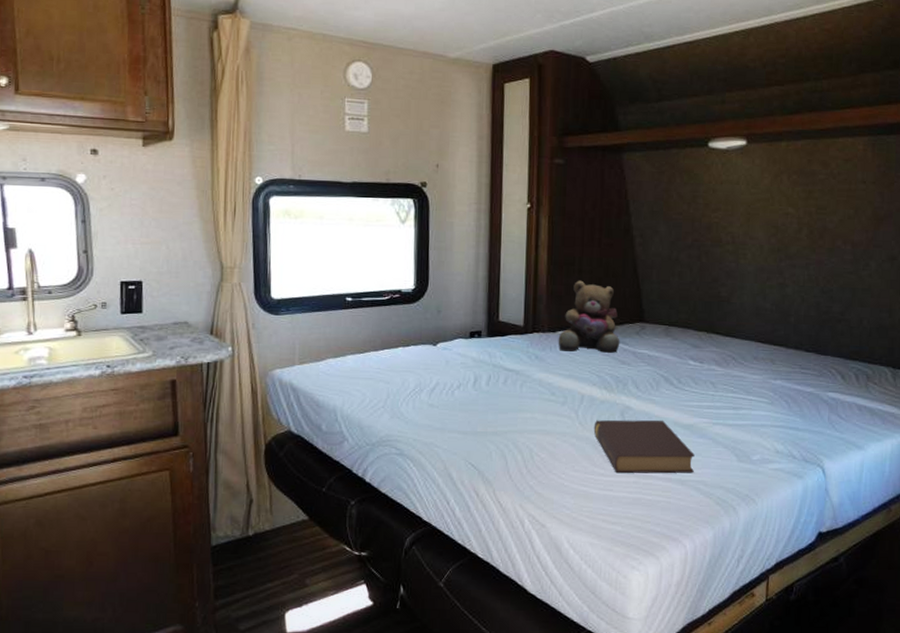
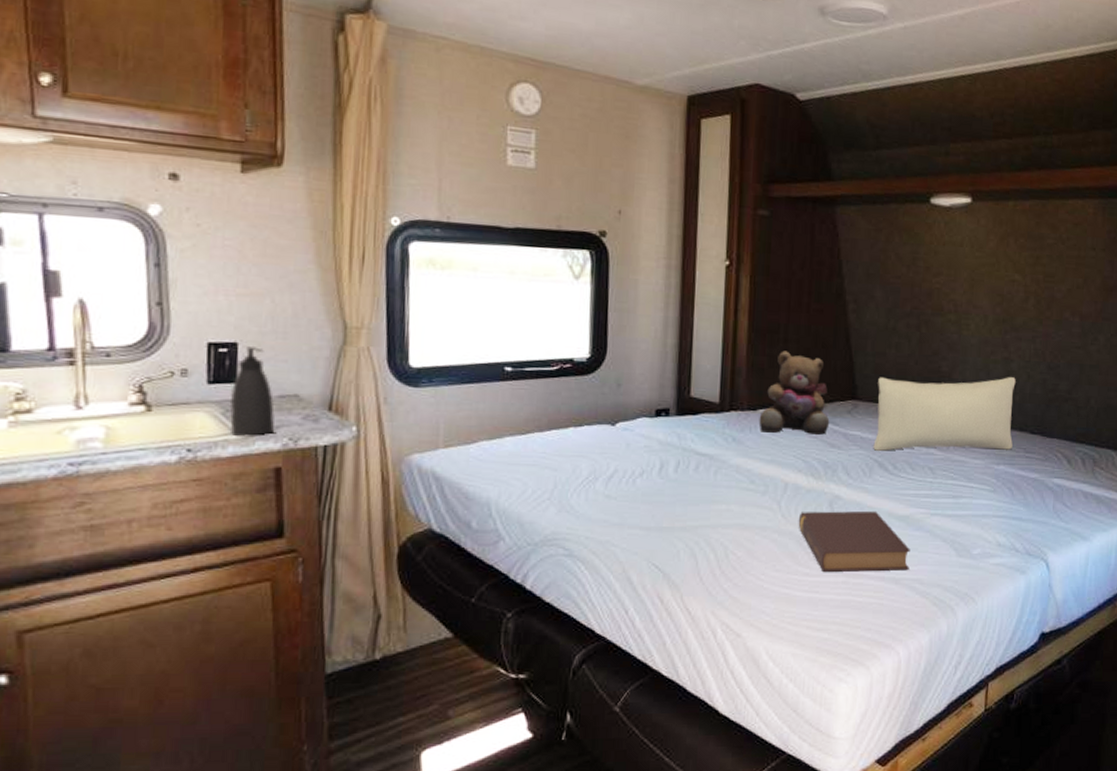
soap dispenser: none [137,284,170,356] -> present [229,346,275,438]
pillow: none [659,301,791,367] -> present [873,377,1016,451]

